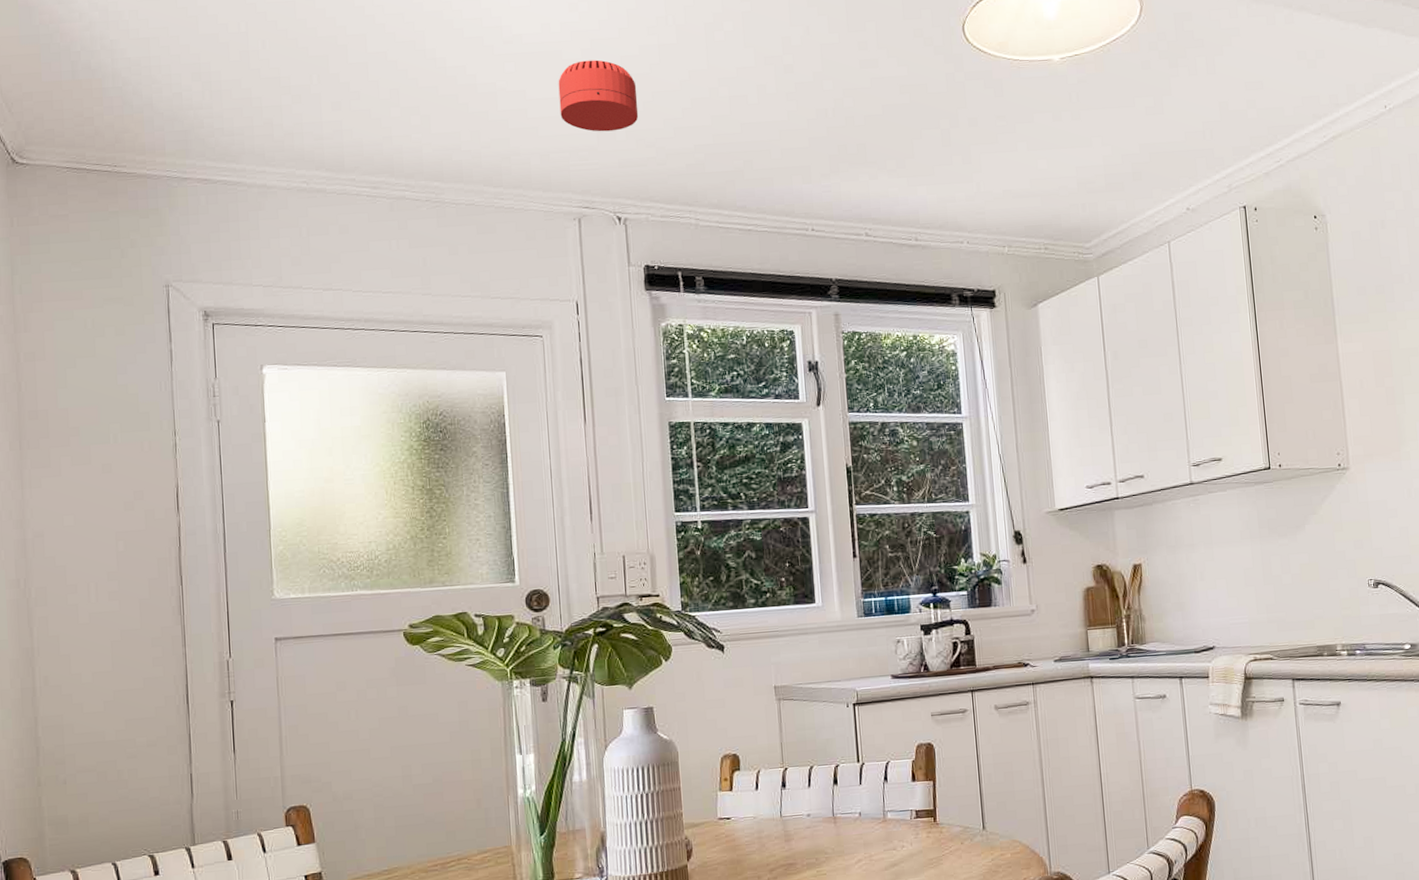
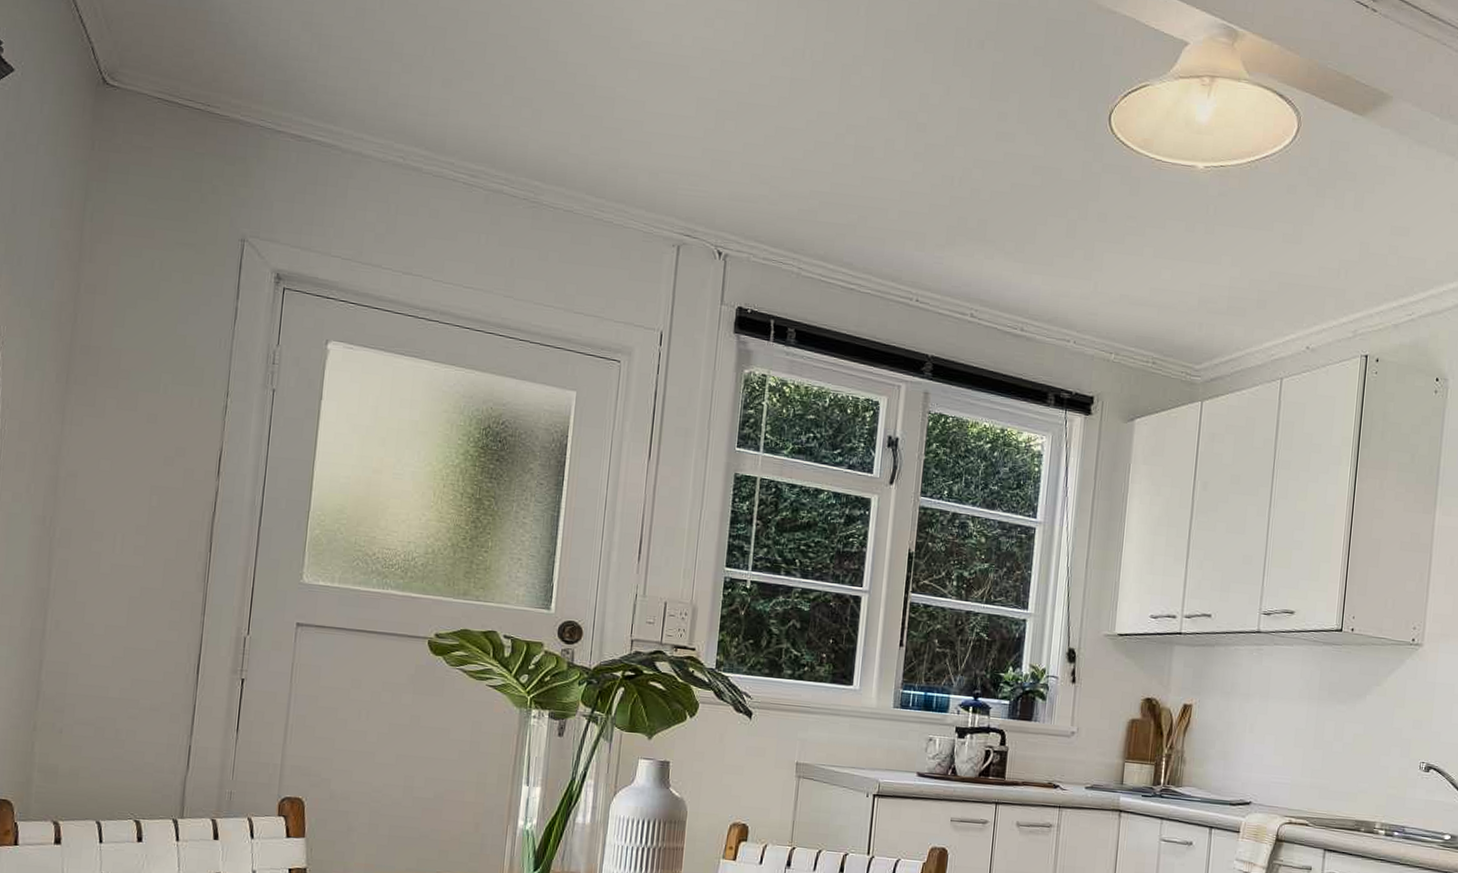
smoke detector: present [558,60,639,132] -> none [677,80,761,161]

